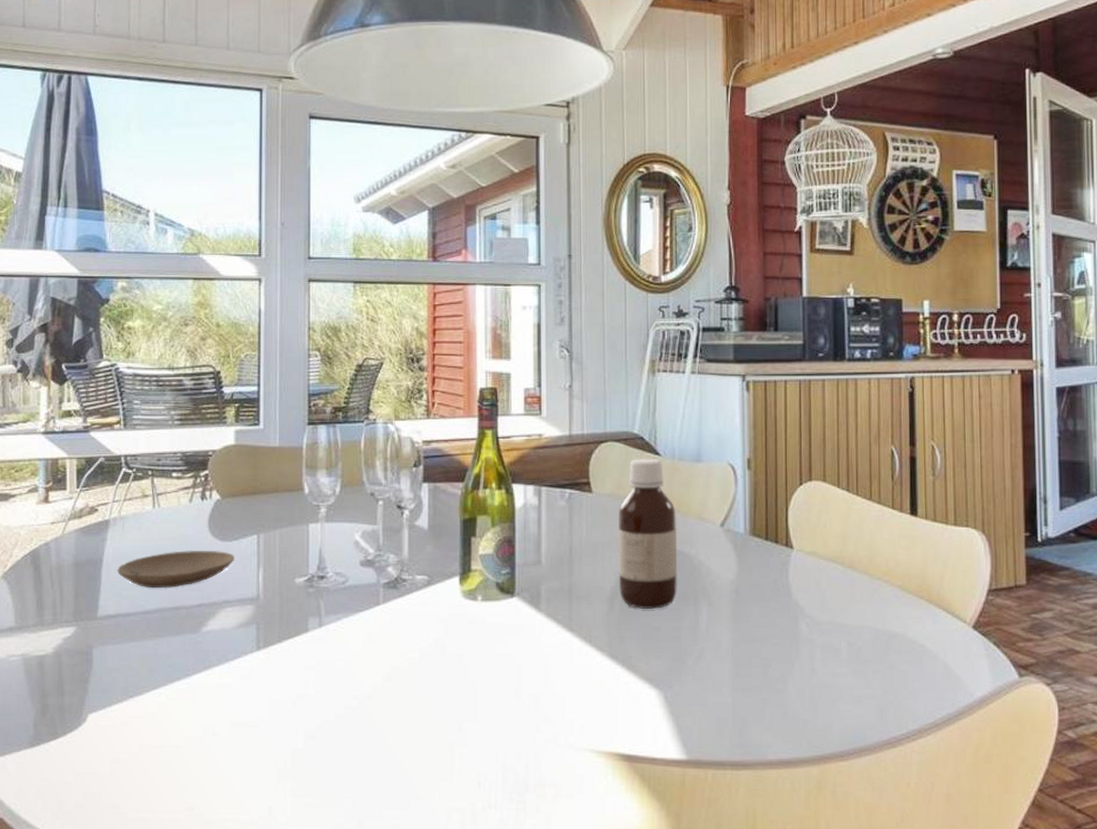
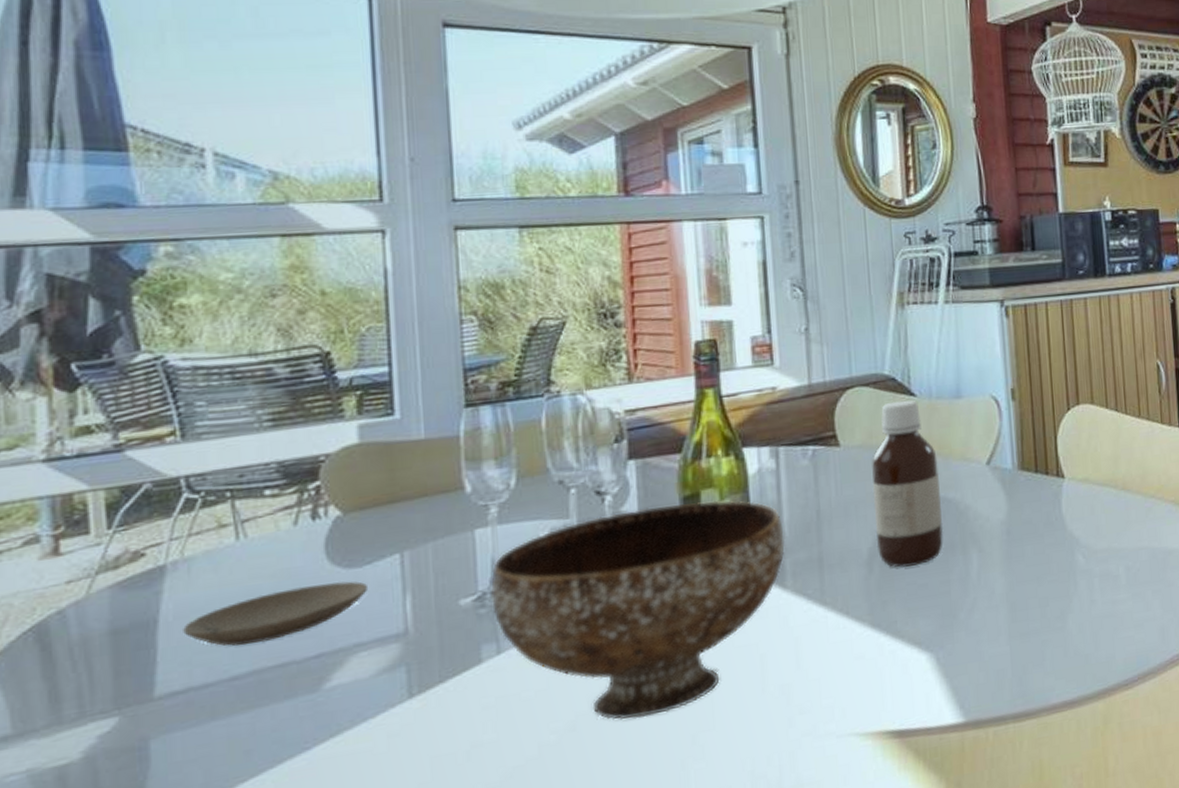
bowl: none [318,525,542,700] -> present [491,500,785,721]

